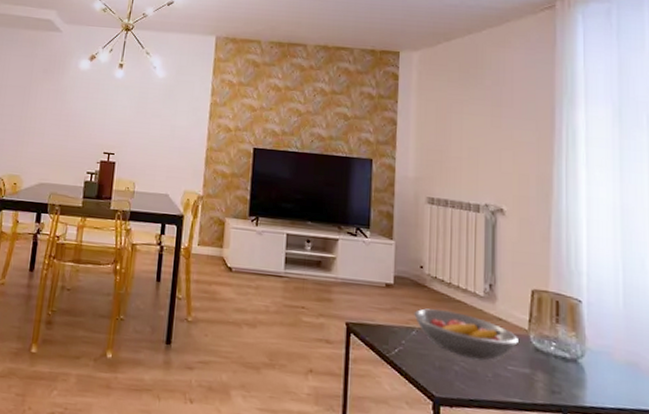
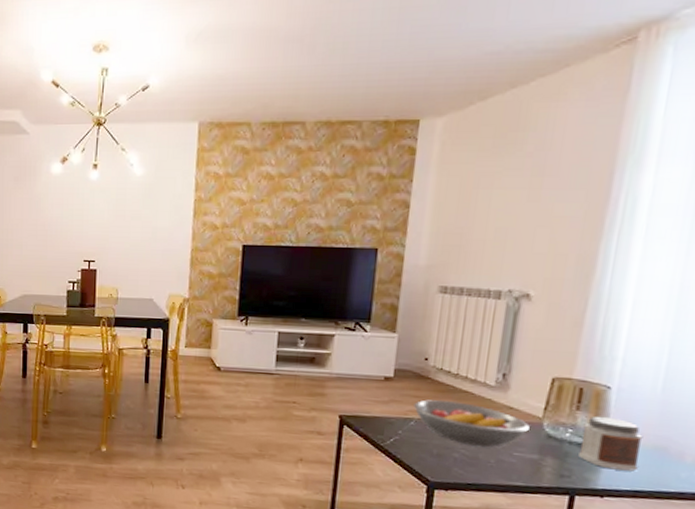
jar: none [565,329,617,388] -> present [579,416,643,472]

